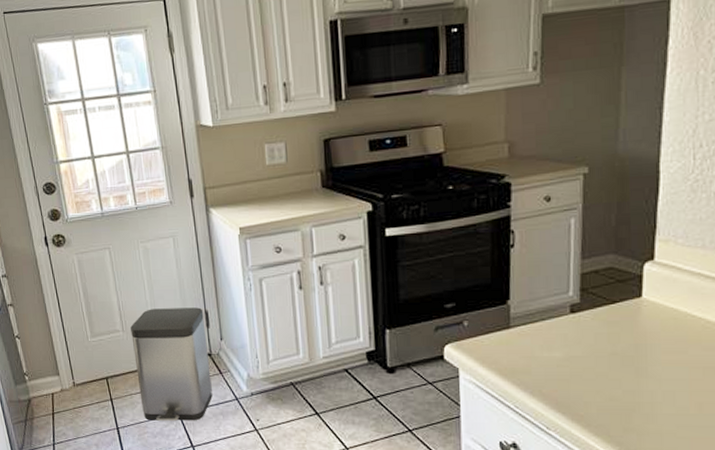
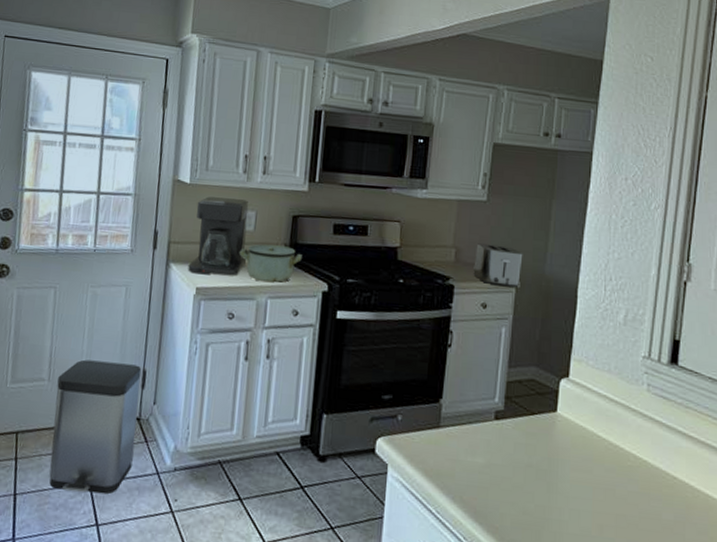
coffee maker: none [224,132,285,214] -> present [188,196,249,277]
cooking pot: none [276,172,340,212] -> present [240,244,302,283]
toaster: none [531,130,590,175] -> present [473,243,523,288]

